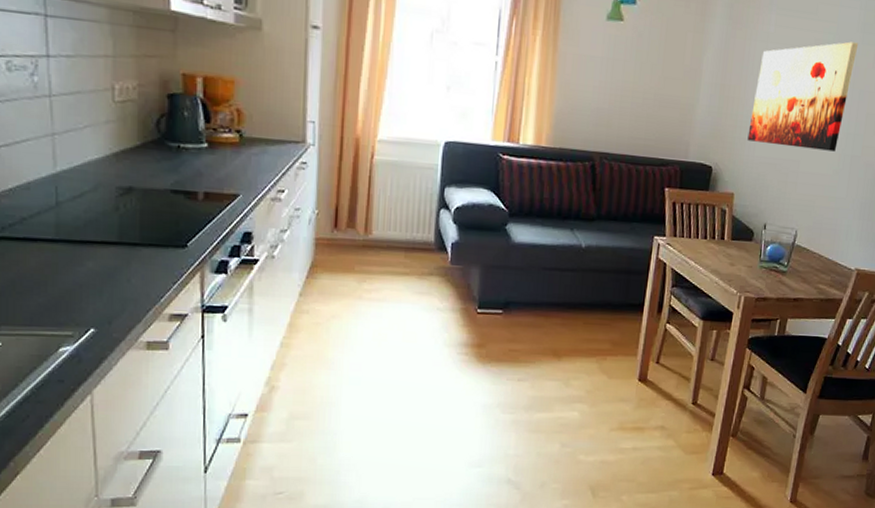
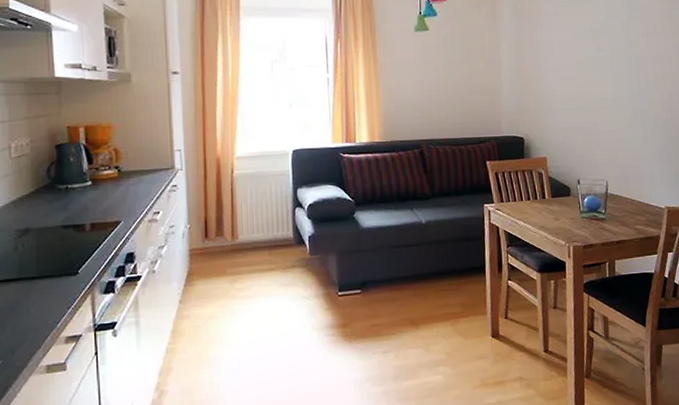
wall art: present [747,41,859,152] -> none [548,19,627,112]

